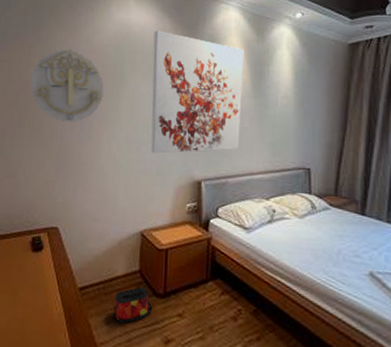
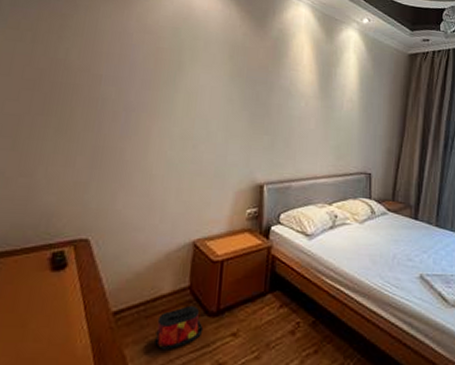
wall decoration: present [30,49,104,122] -> none [60,25,158,113]
wall art: present [150,30,244,154] -> none [209,17,313,153]

